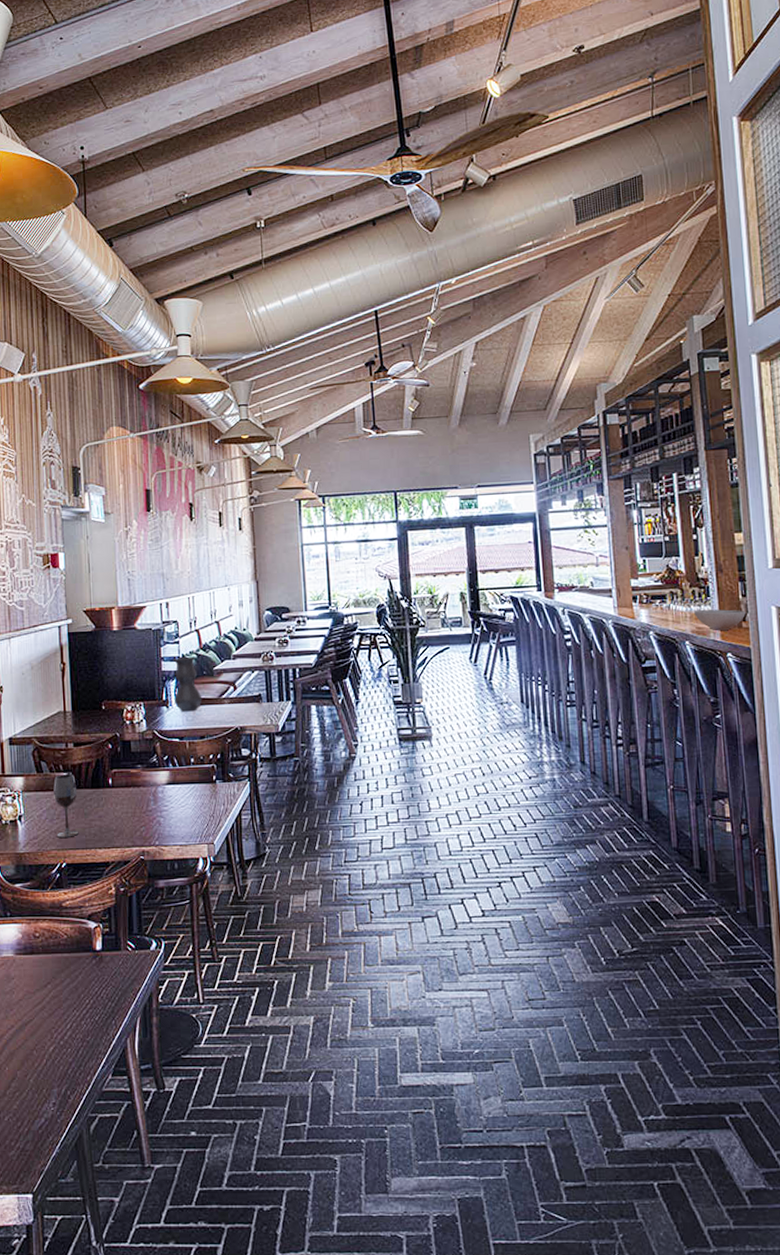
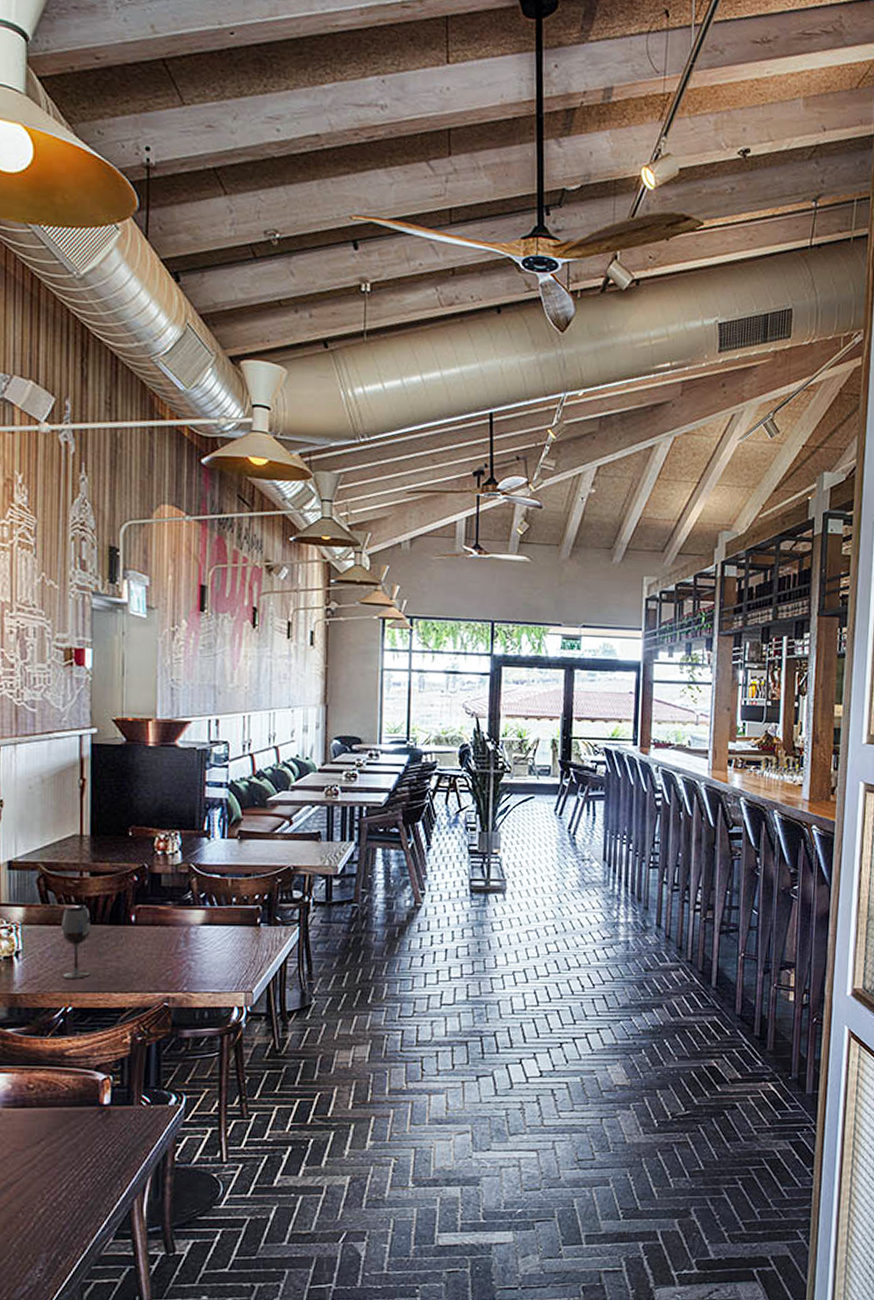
vase: present [173,656,203,713] -> none [218,783,252,847]
bowl: present [693,609,746,631] -> none [785,780,835,803]

